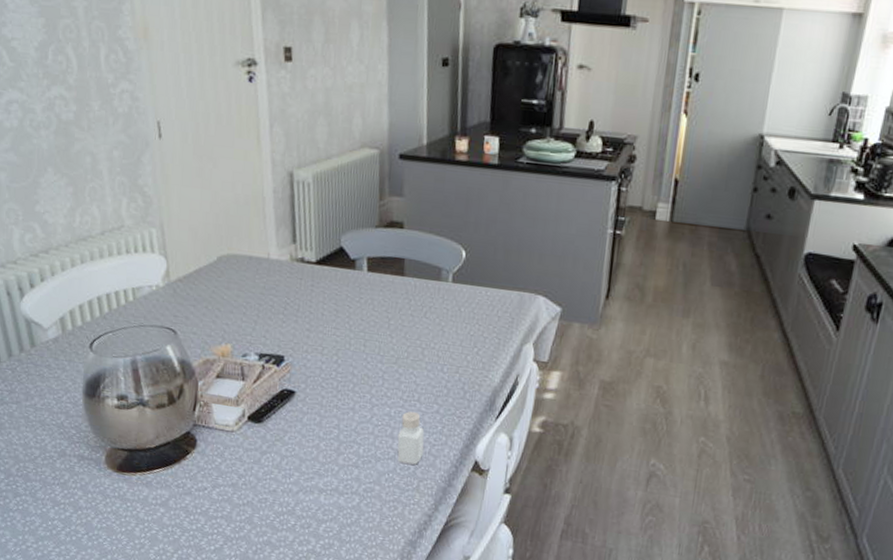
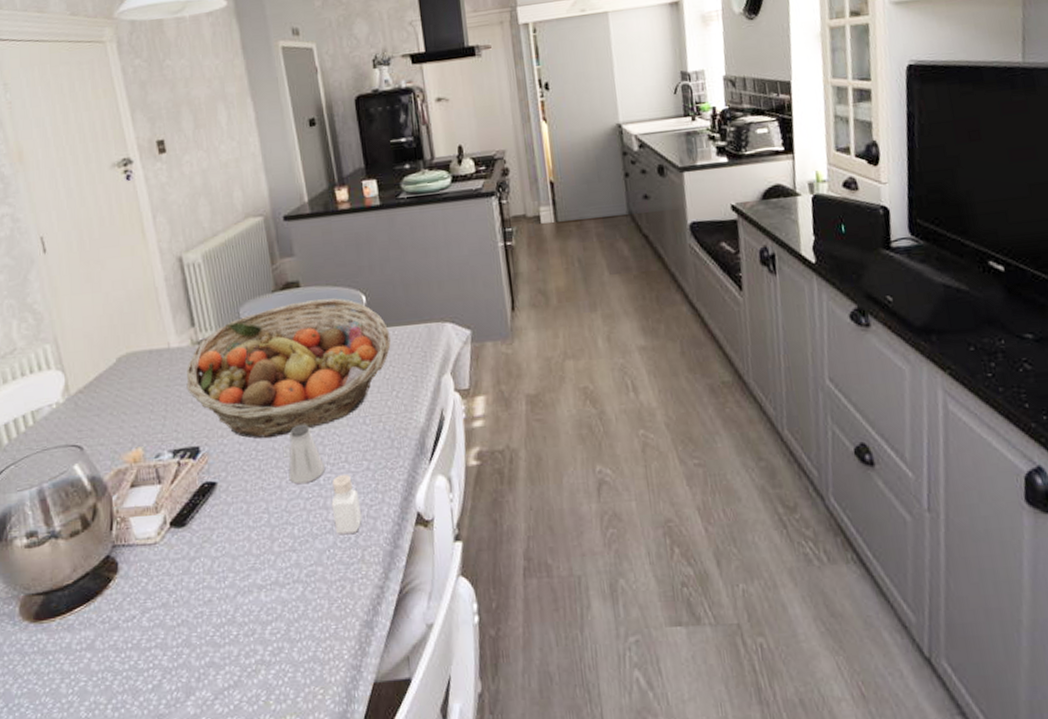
fruit basket: none [280,242,483,364] -> present [186,298,391,439]
saltshaker: none [362,357,397,412] -> present [288,424,325,485]

